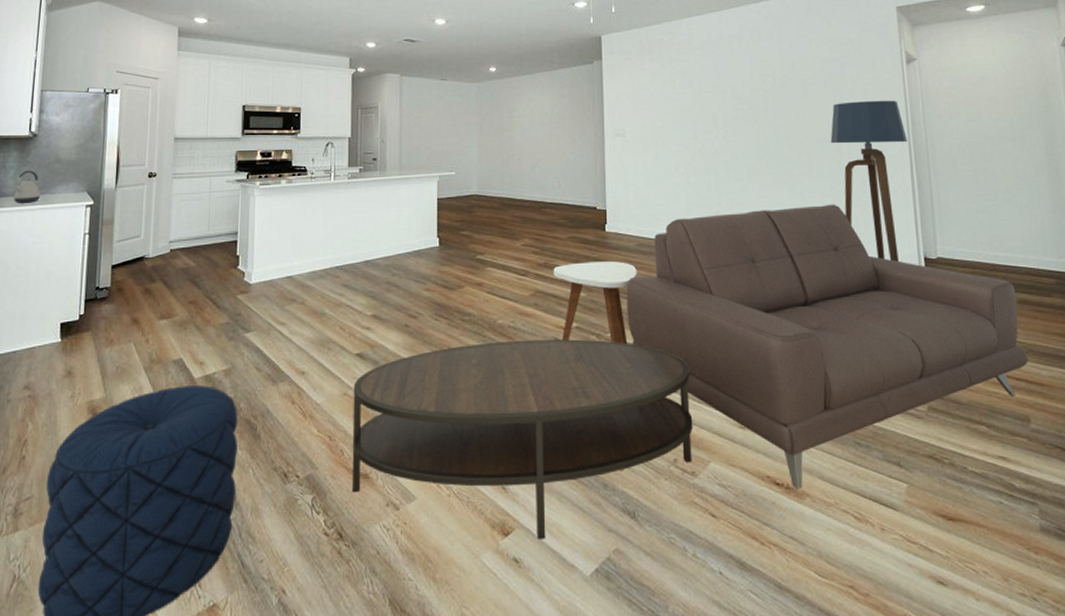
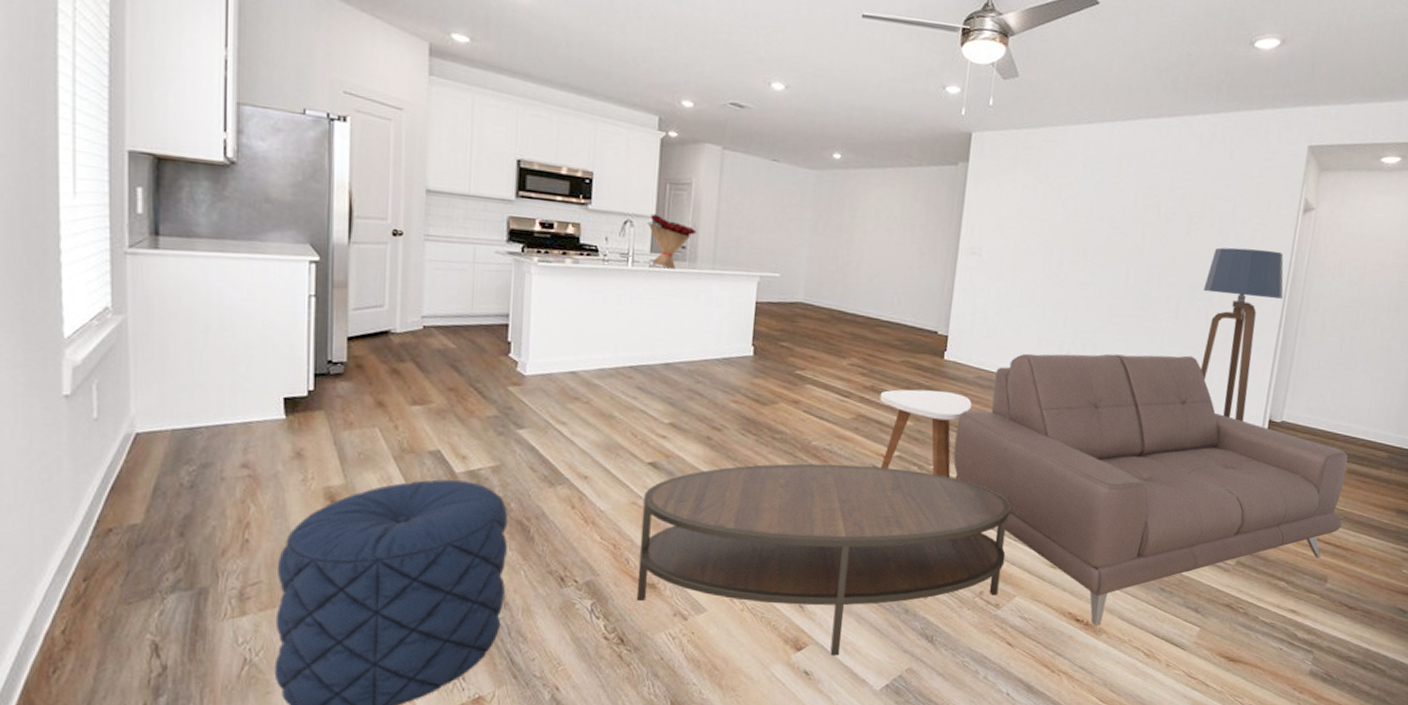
kettle: present [13,170,41,203] -> none [208,207,246,250]
flower bouquet: none [345,135,385,179] -> present [647,214,697,269]

